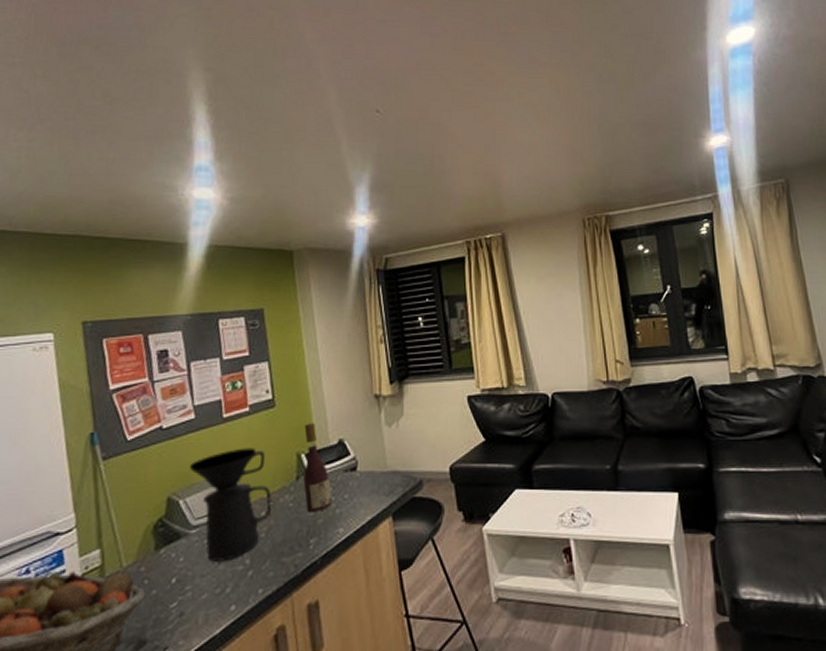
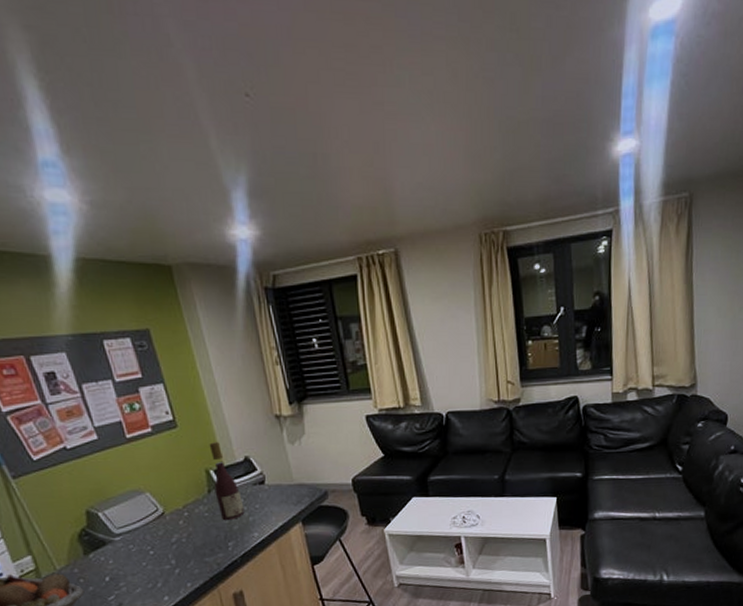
coffee maker: present [190,447,272,561] -> none [102,465,188,563]

